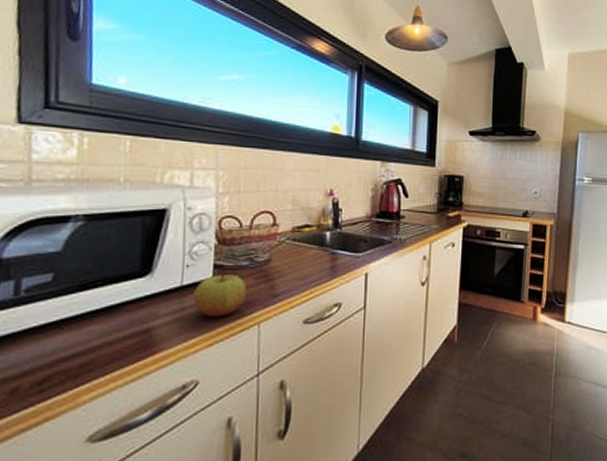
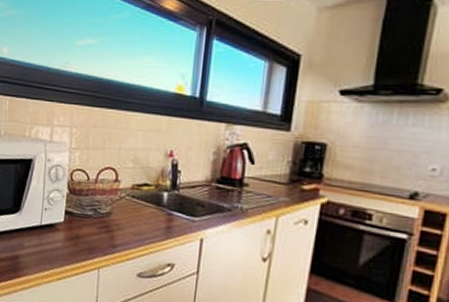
apple: present [193,275,246,318] -> none [49,220,90,257]

